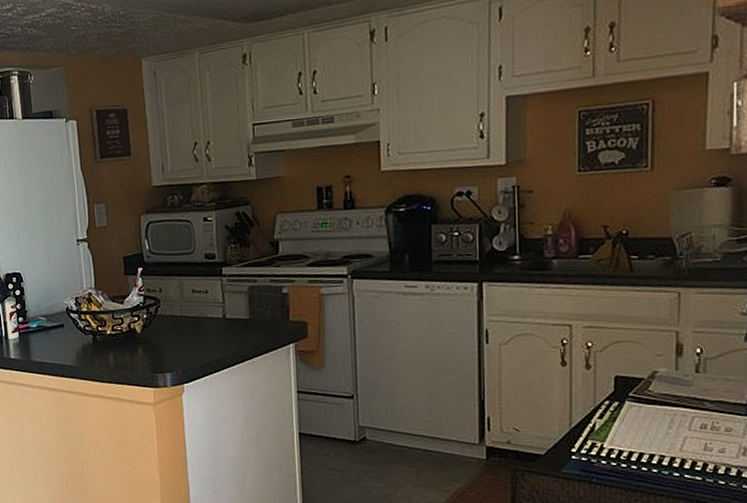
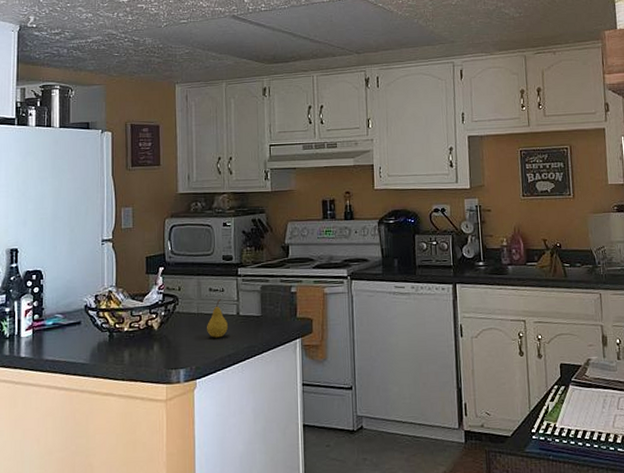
fruit: none [192,300,214,342] -> present [207,298,228,338]

